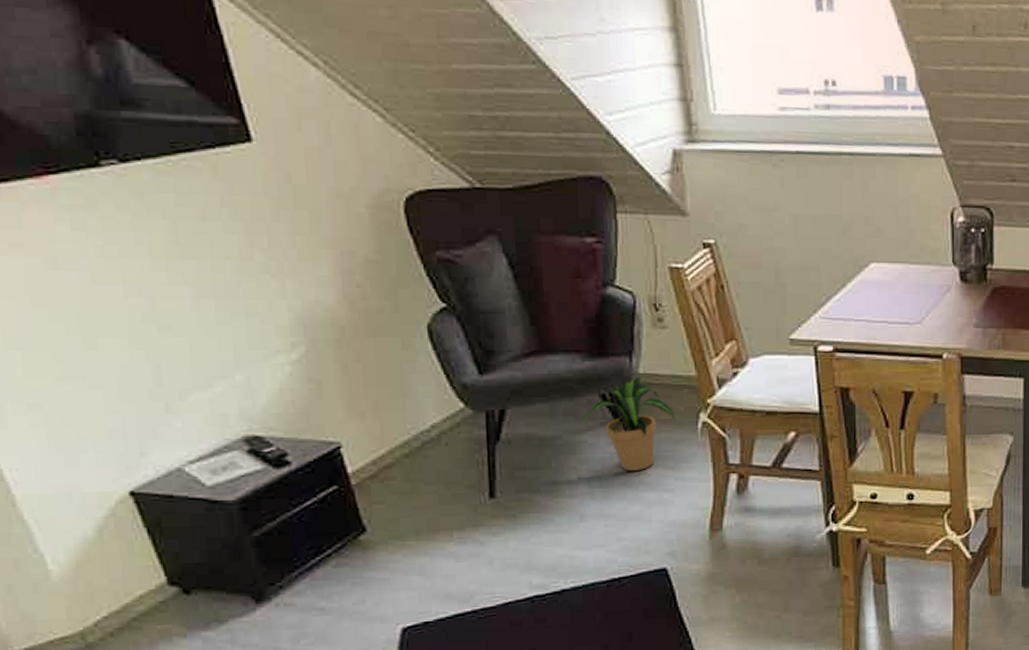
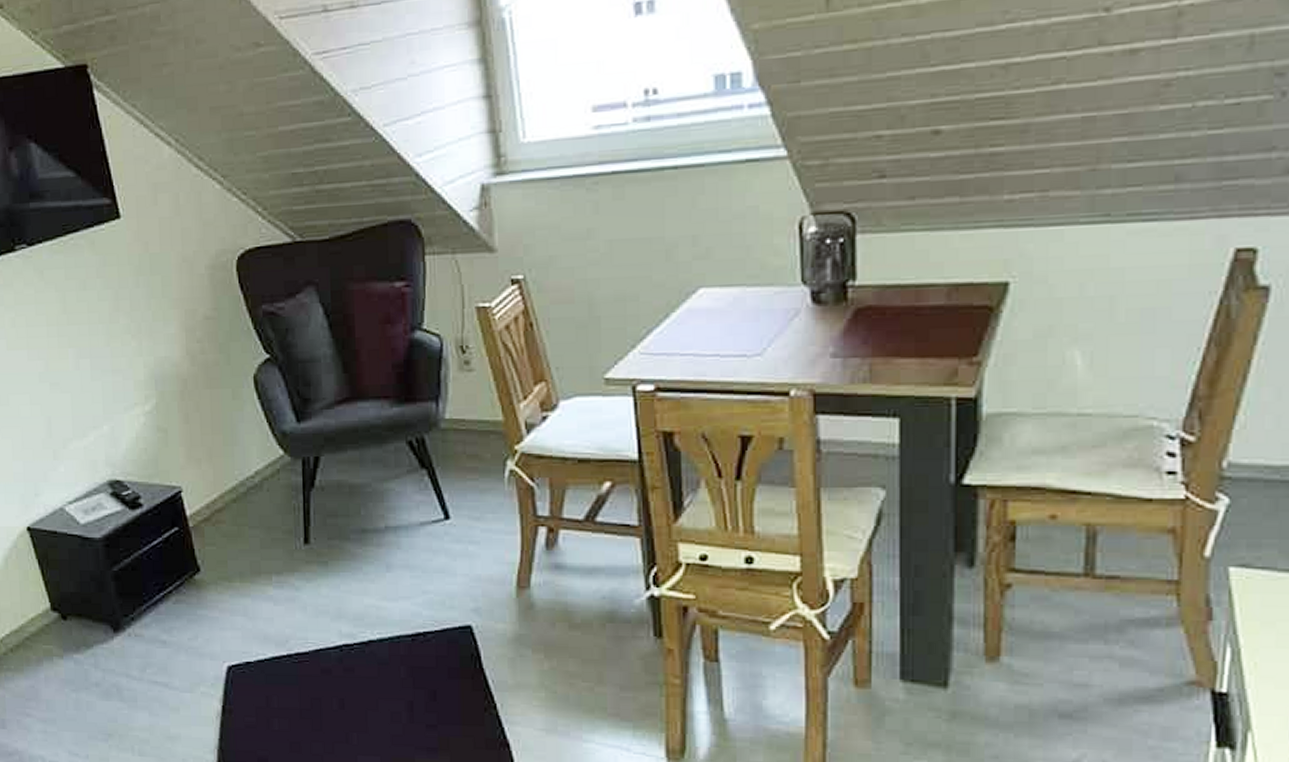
potted plant: present [581,376,675,471] -> none [389,422,482,520]

